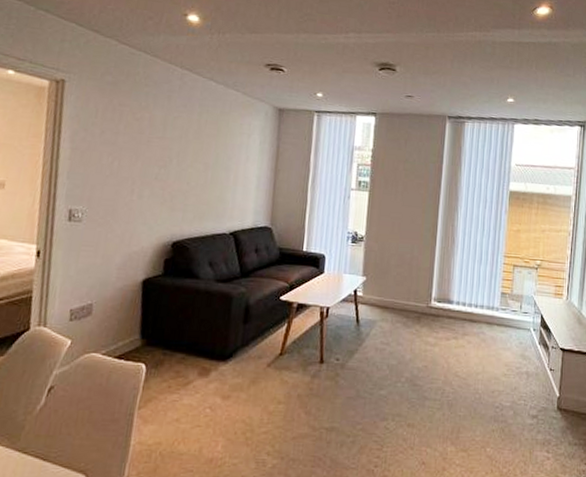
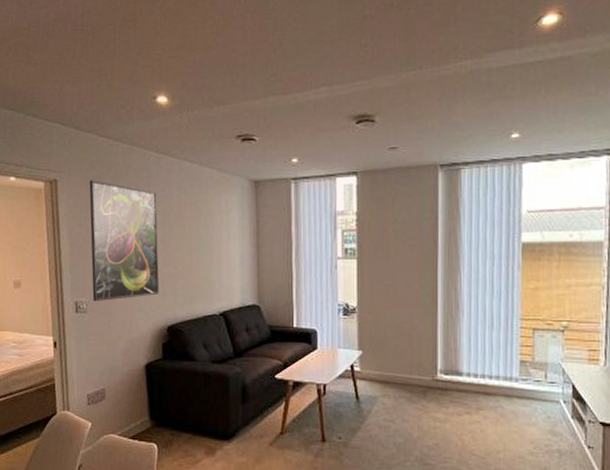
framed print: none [90,85,177,212] -> present [89,180,160,302]

